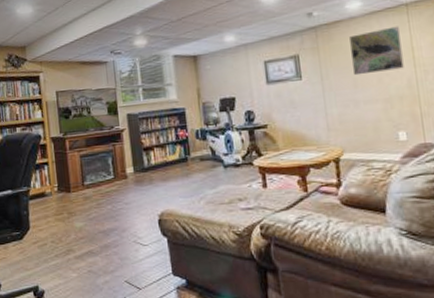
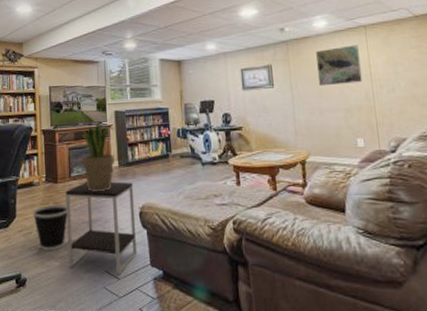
wastebasket: none [46,215,83,263] -> present [32,205,68,251]
side table: none [79,188,158,285] -> present [65,181,138,275]
potted plant: none [89,127,130,200] -> present [78,123,115,191]

